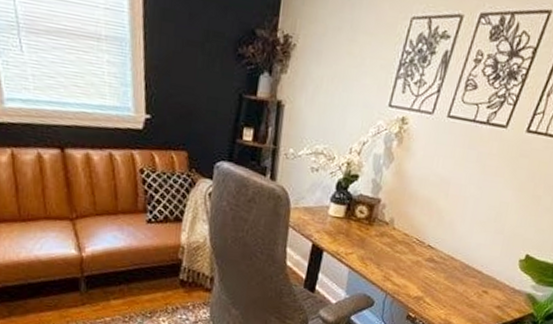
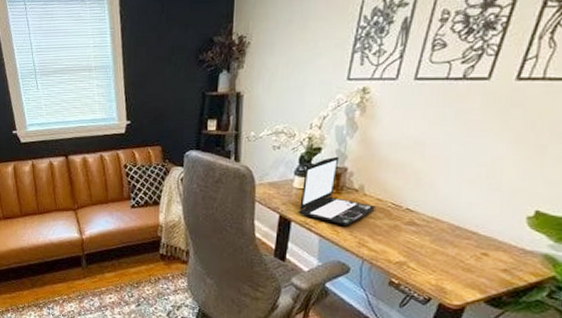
laptop: none [330,186,403,259] -> present [298,156,377,226]

